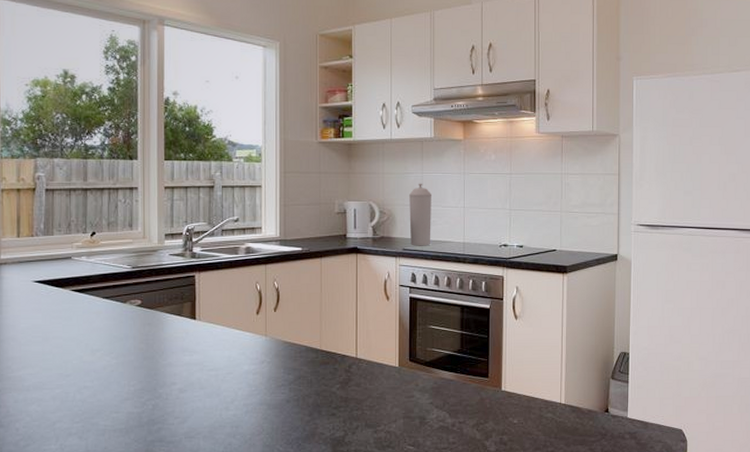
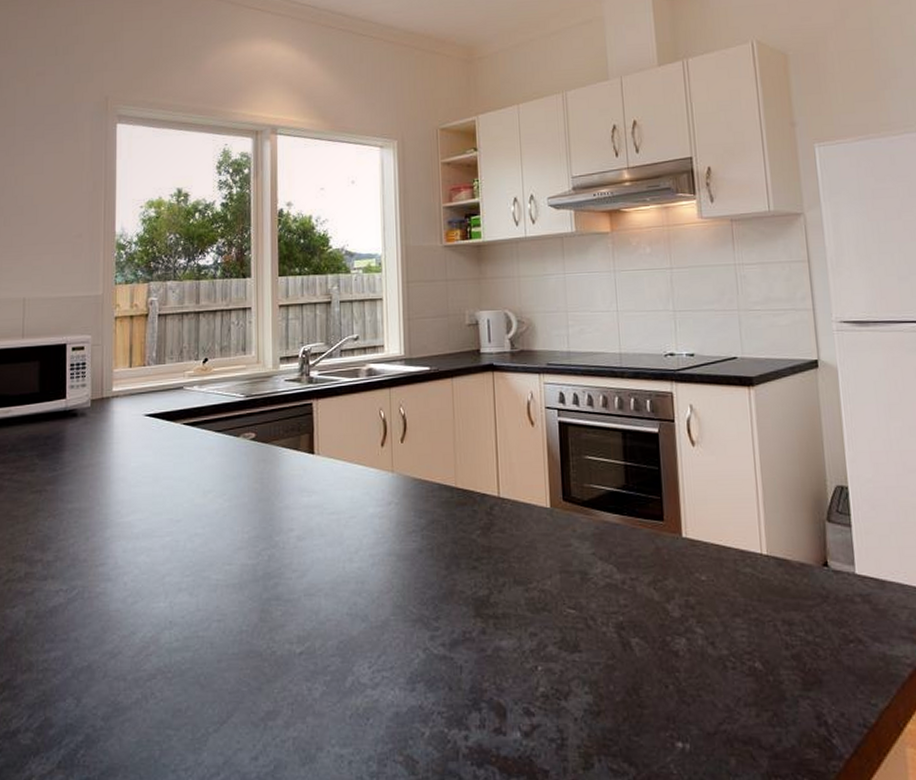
canister: present [409,183,431,246] -> none [551,285,580,360]

